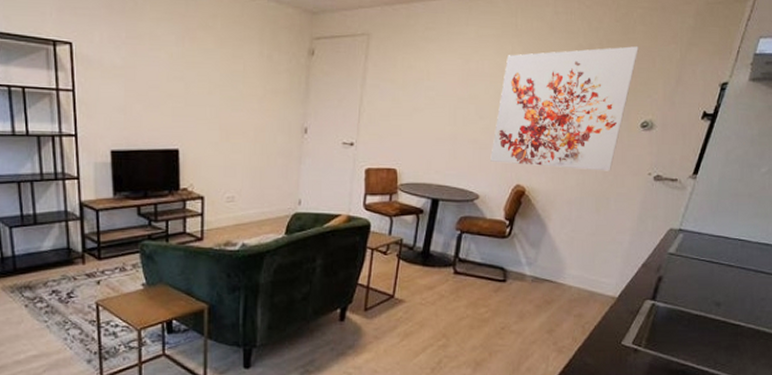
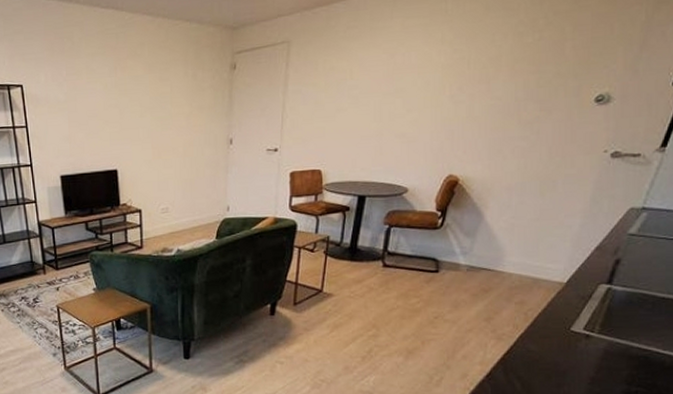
wall art: present [490,46,639,171] -> none [420,14,592,155]

